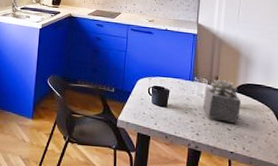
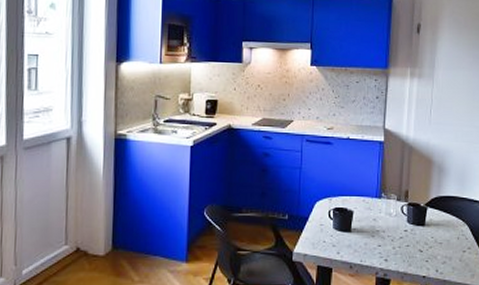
succulent plant: present [203,79,241,123] -> none [391,193,433,243]

